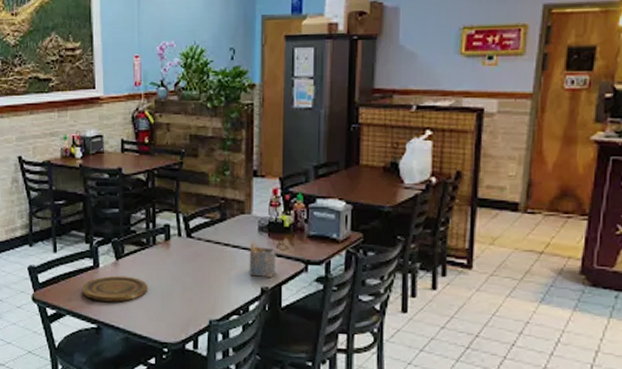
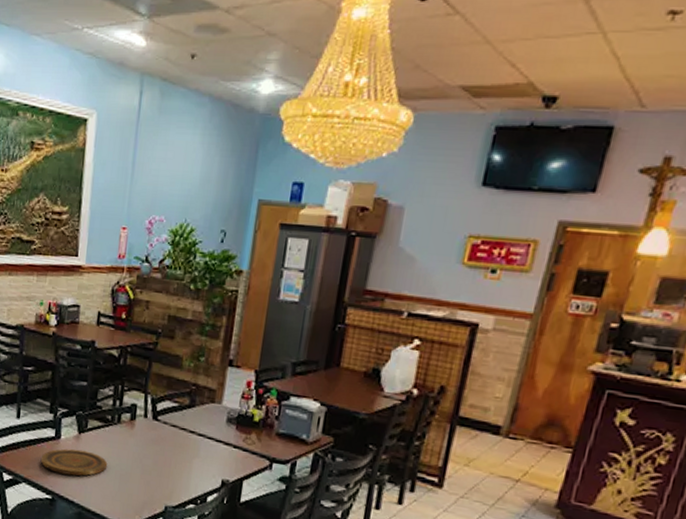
napkin holder: present [249,240,276,277] -> none [211,431,243,471]

